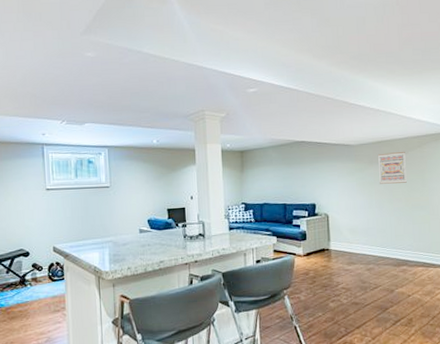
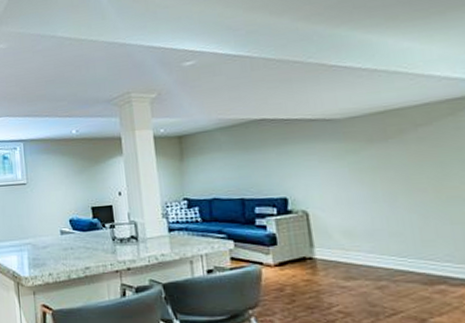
wall art: present [378,151,407,184] -> none [381,122,434,169]

